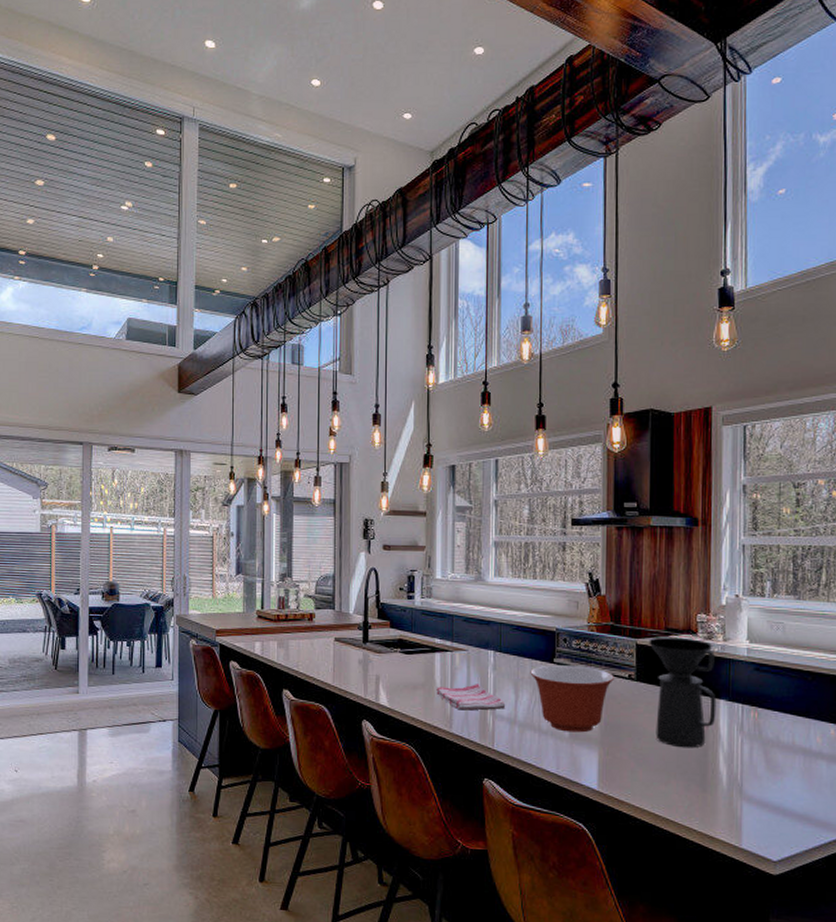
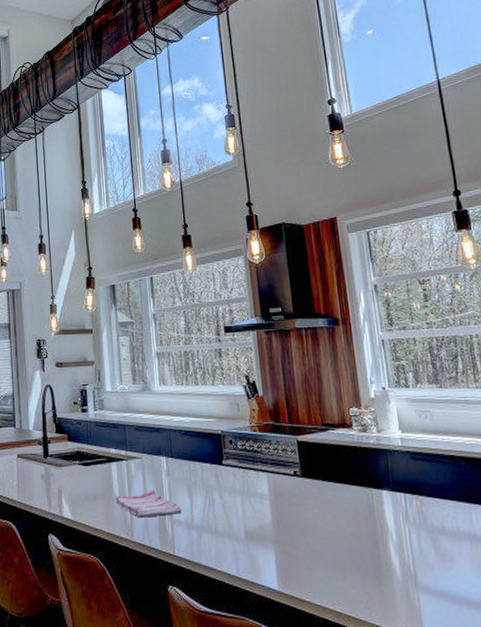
mixing bowl: present [530,665,614,733] -> none [201,466,281,533]
coffee maker: present [649,637,717,748] -> none [308,431,381,541]

